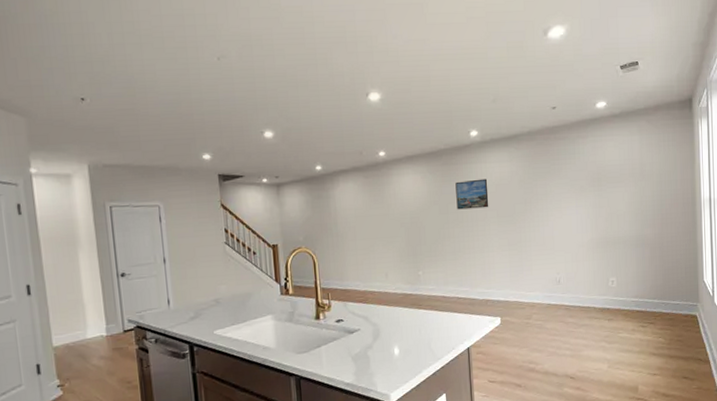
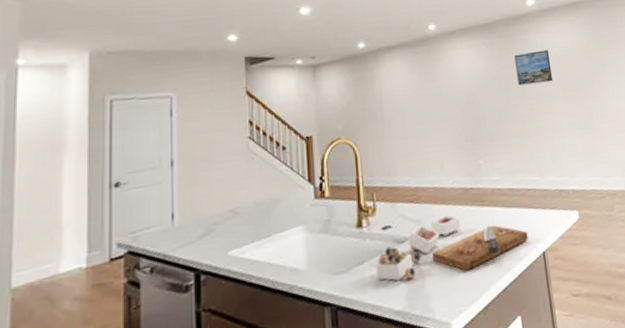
cutting board: none [331,314,456,362] -> present [376,215,529,281]

